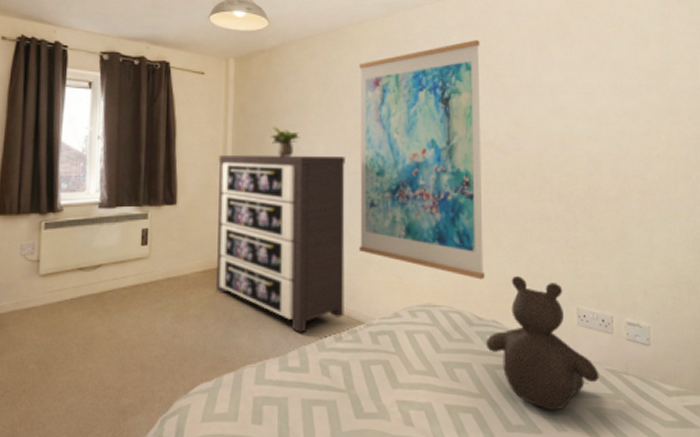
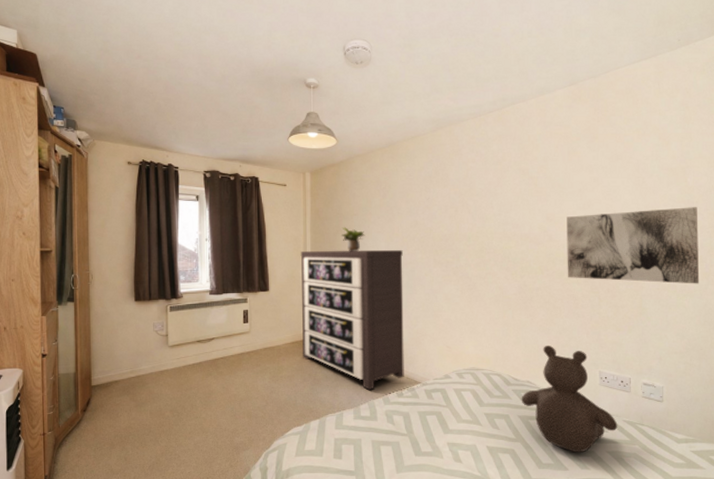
wall art: present [358,39,485,280] -> none [413,147,520,348]
wall art: none [537,115,686,204] -> present [567,207,700,284]

